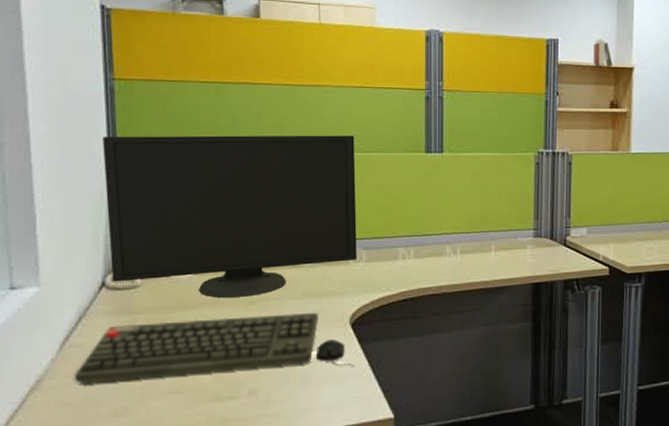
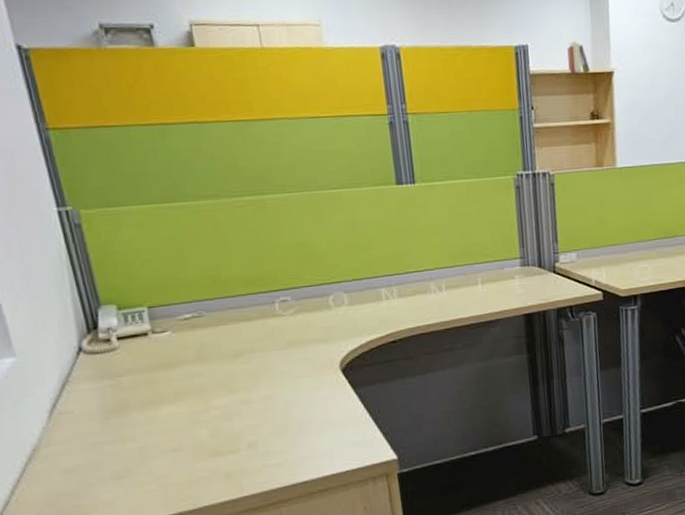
computer keyboard: present [73,312,318,384] -> none [68,361,308,450]
computer monitor: present [103,135,357,298] -> none [49,172,338,354]
computer mouse: present [315,340,355,367] -> none [310,387,351,413]

